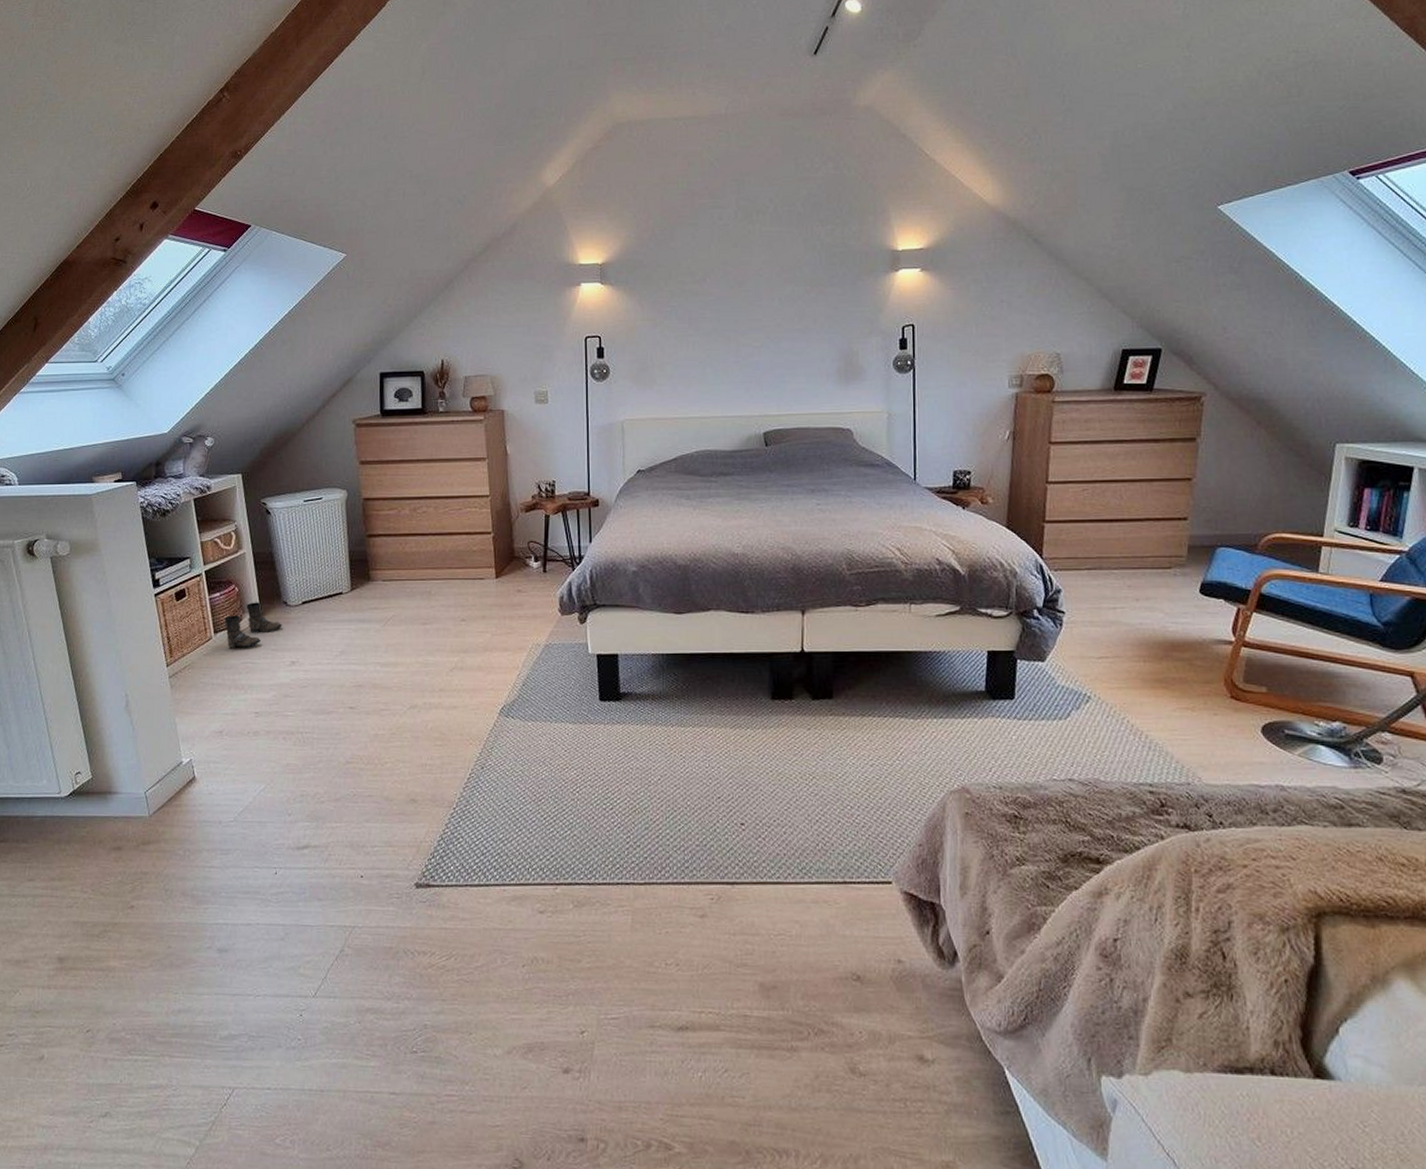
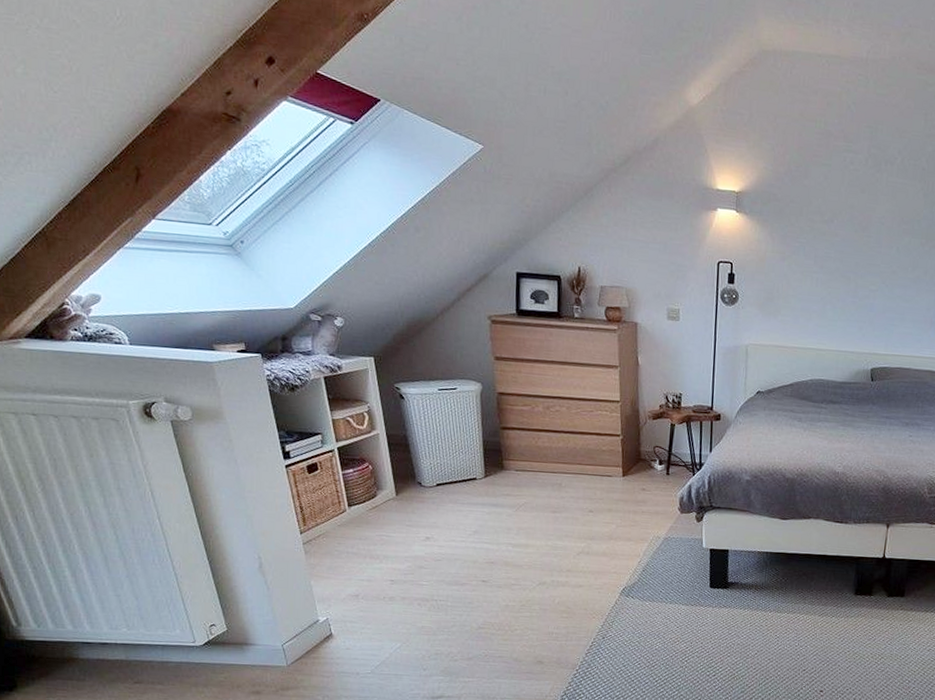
boots: present [224,602,282,648] -> none [358,480,417,522]

